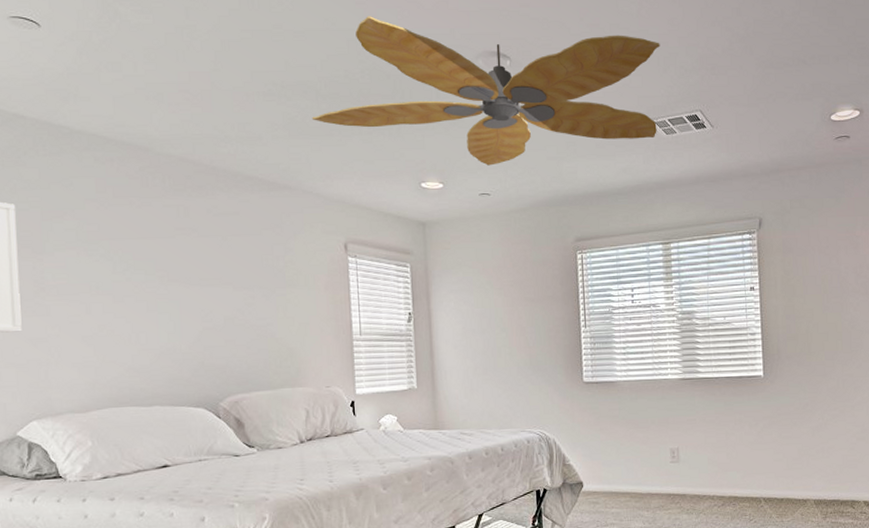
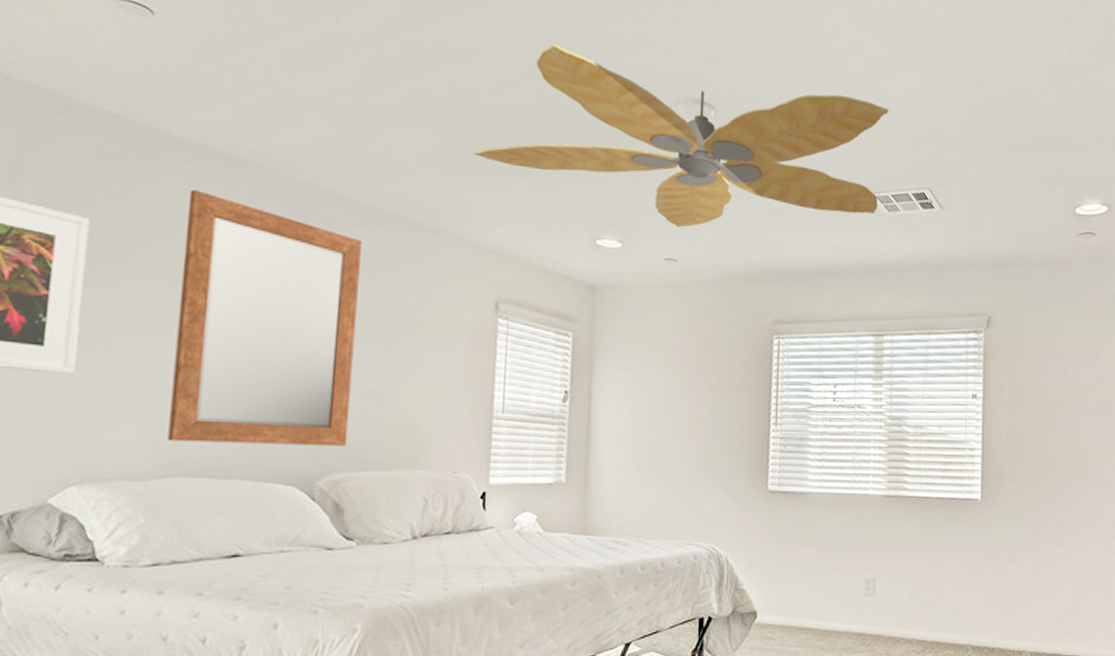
mirror: none [89,172,240,380] -> present [168,190,362,447]

